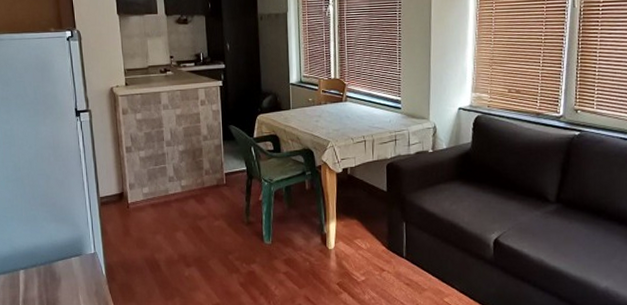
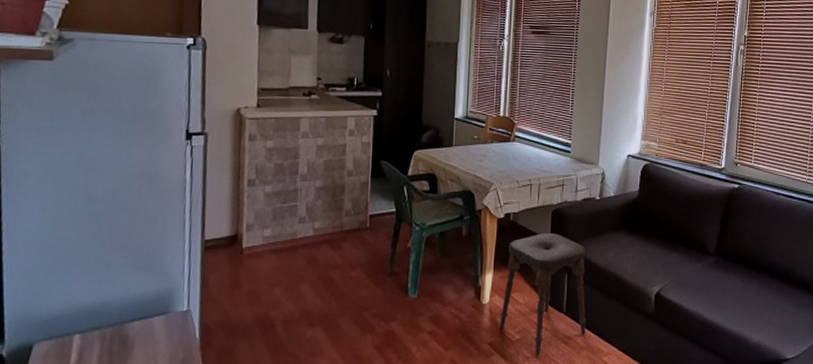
stool: none [345,185,427,295] -> present [499,233,586,356]

